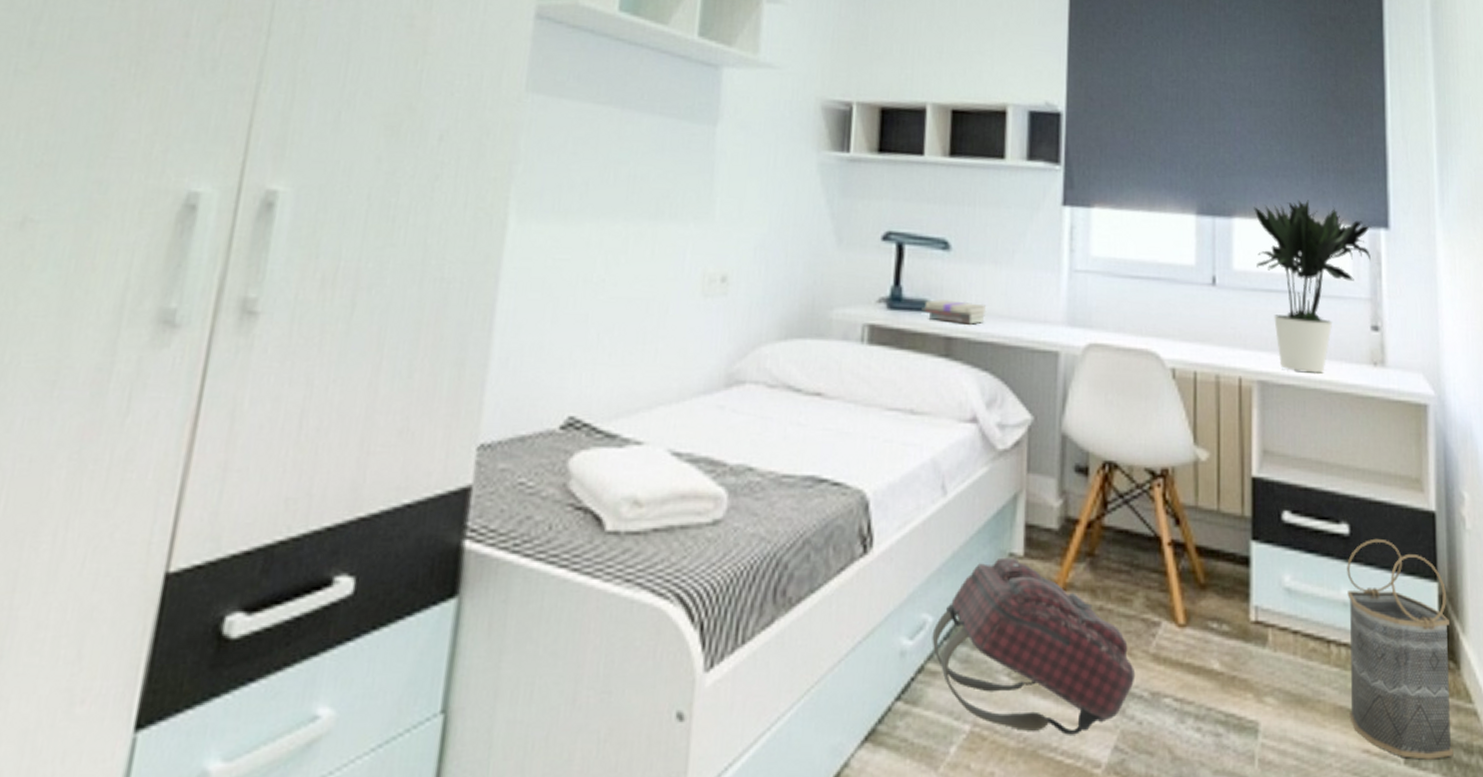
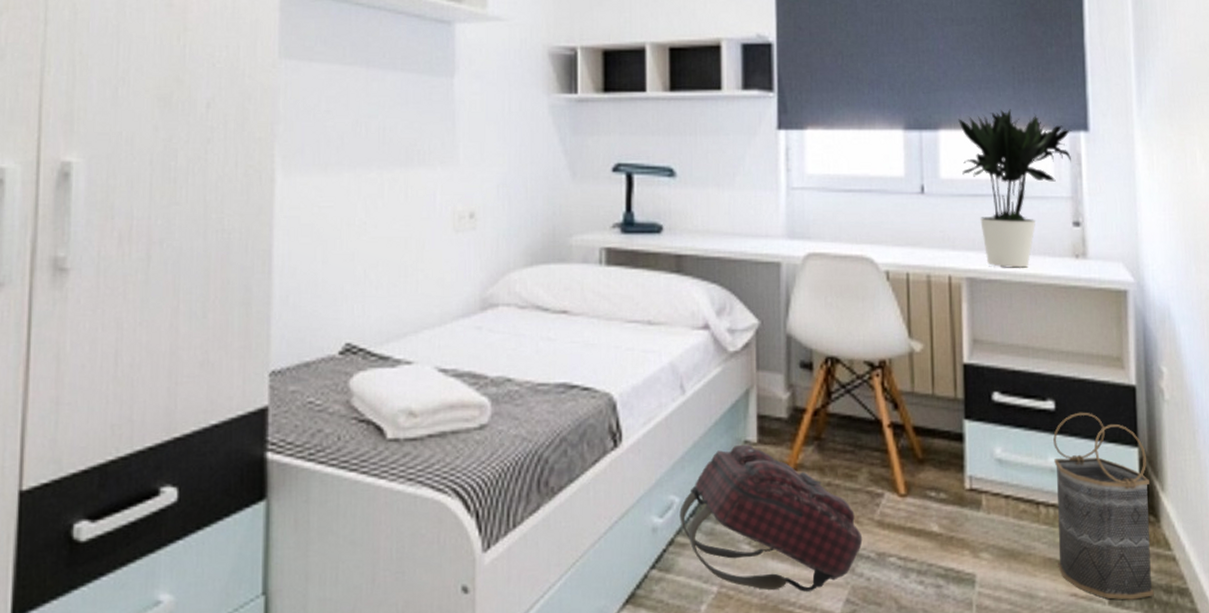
books: present [921,299,986,325] -> none [652,222,711,243]

